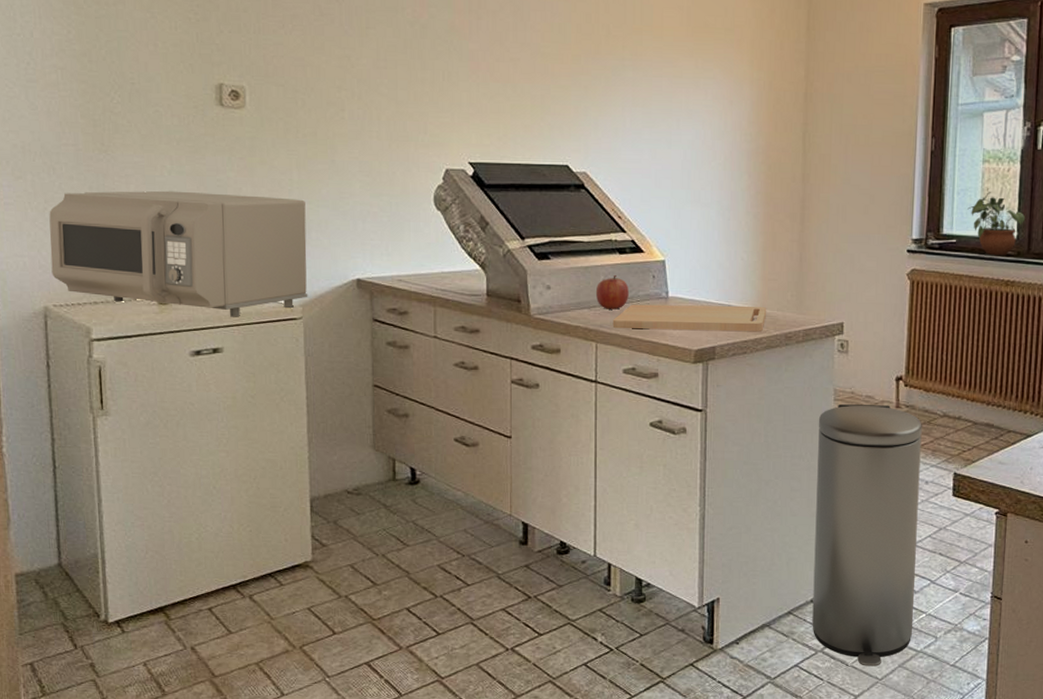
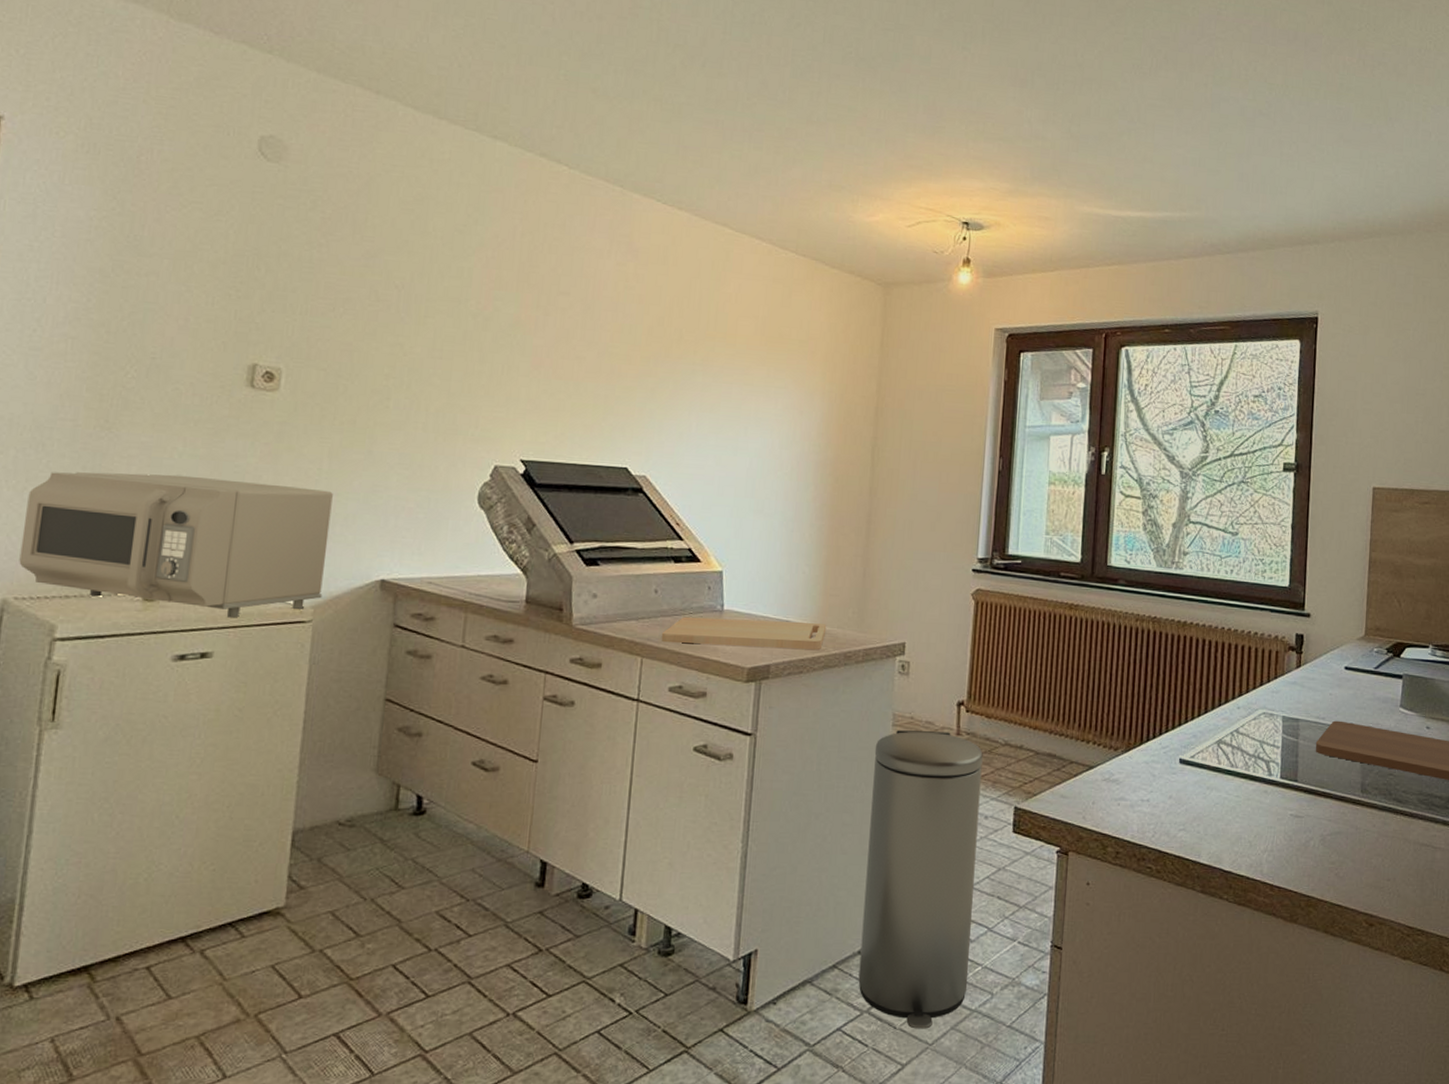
fruit: present [595,274,629,310] -> none [645,584,682,622]
potted plant: present [967,192,1025,256] -> none [1033,514,1089,579]

